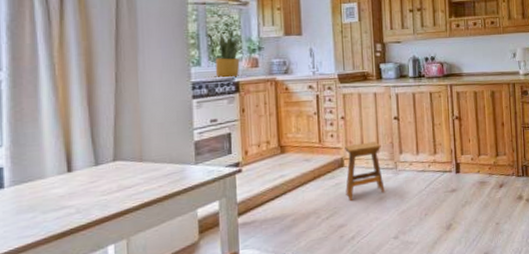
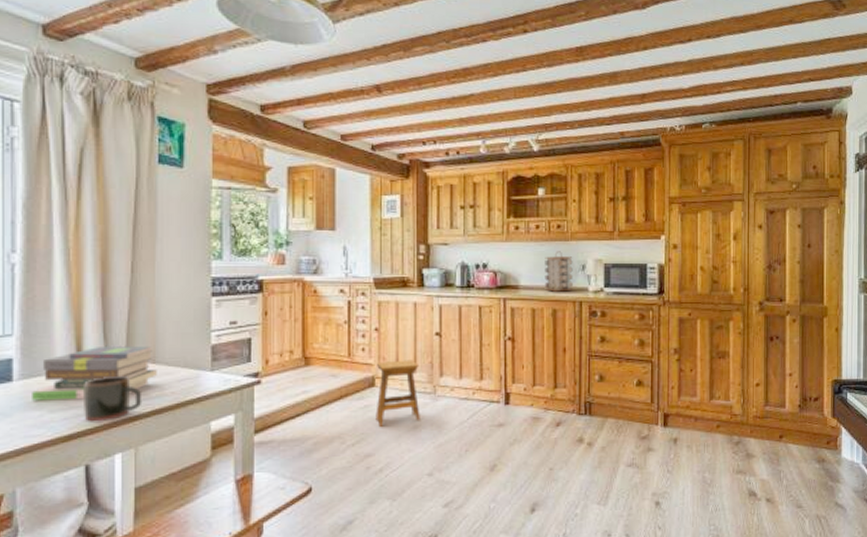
books: none [24,146,145,205] -> present [32,346,157,401]
mug: none [74,174,132,218] -> present [82,375,142,421]
planter: present [215,33,240,78] -> none [237,224,267,275]
spice rack: none [482,43,507,77] -> present [545,251,573,292]

